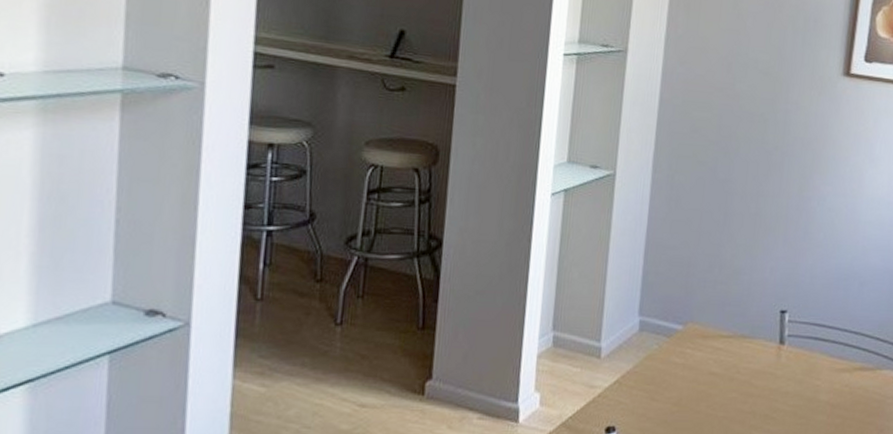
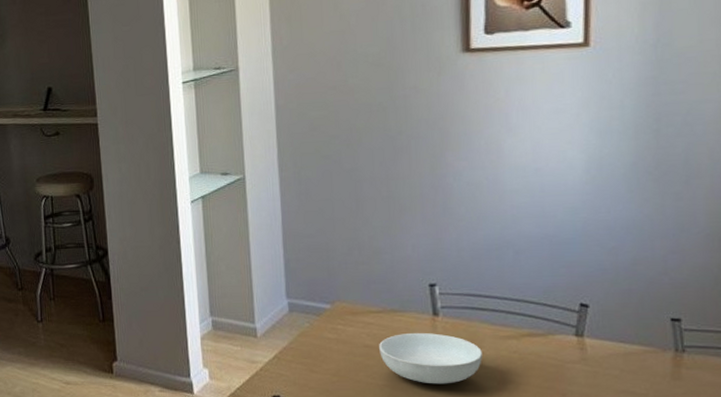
serving bowl: none [723,361,819,417] -> present [379,332,483,384]

